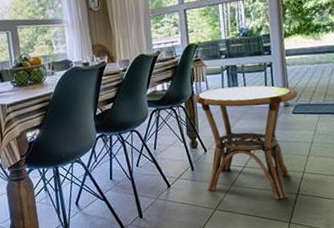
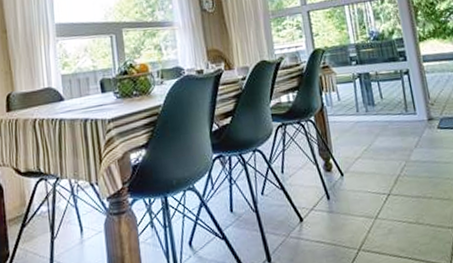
side table: present [194,85,298,200] -> none [324,96,444,236]

